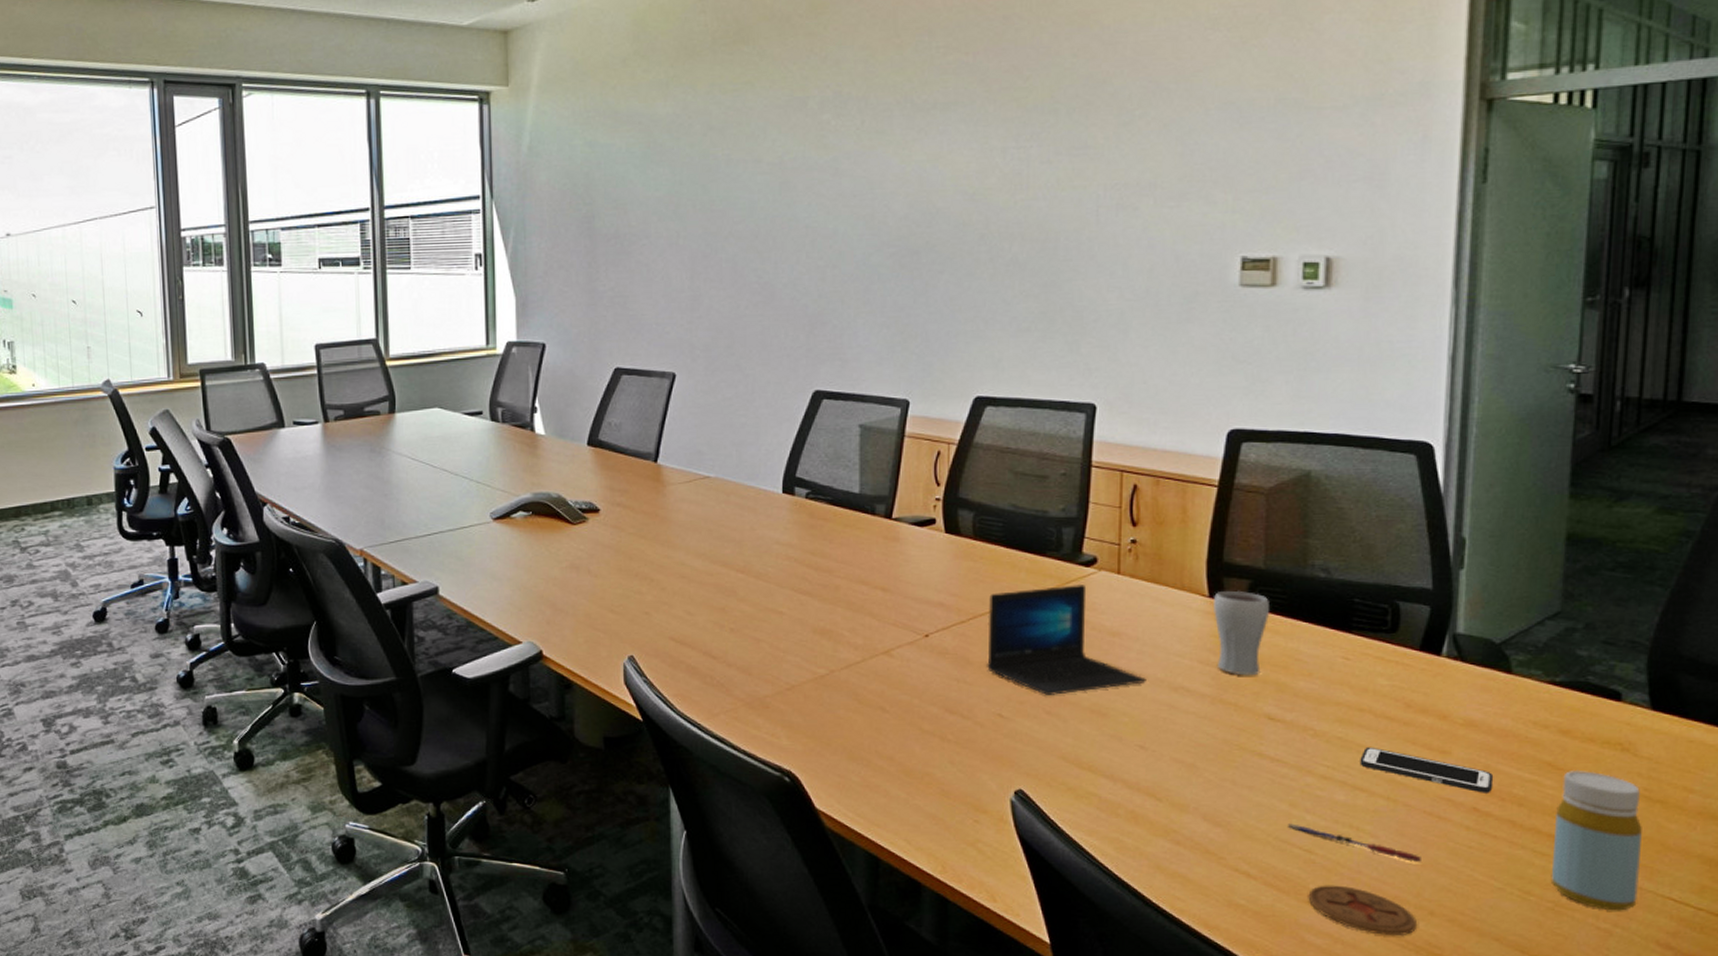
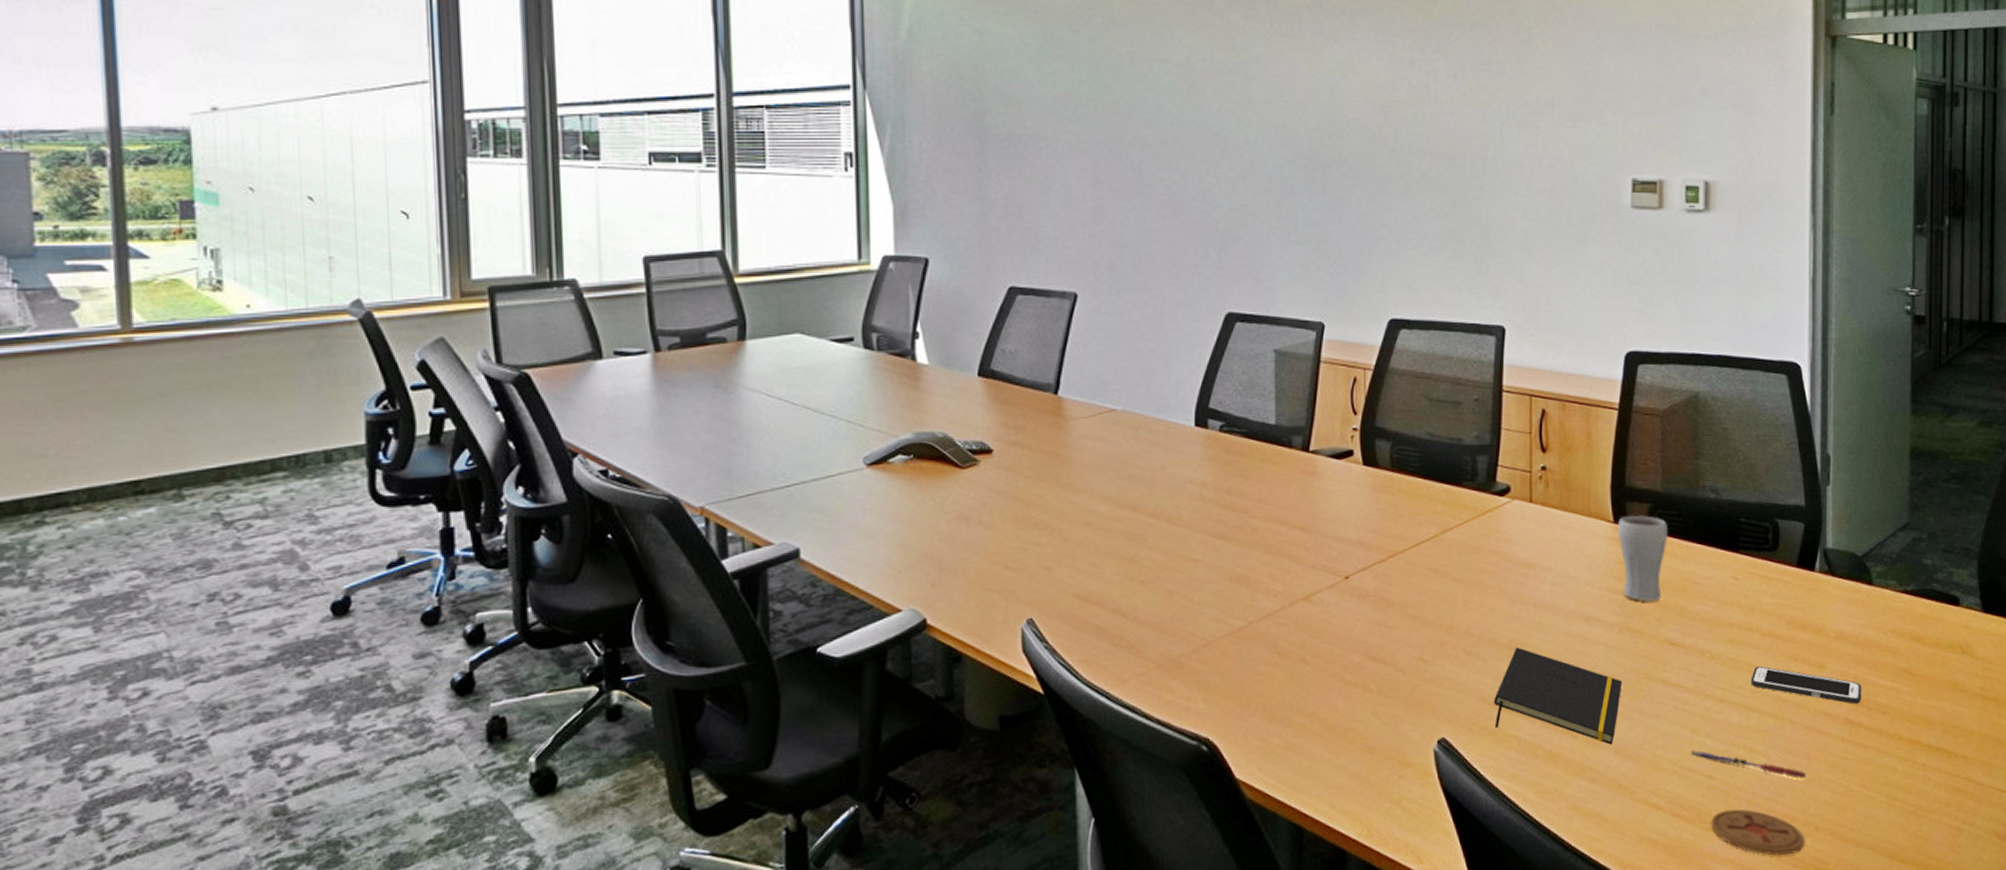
laptop: present [987,585,1146,695] -> none [1407,515,1559,634]
notepad: none [1074,710,1214,811] -> present [1494,647,1623,745]
bottle: present [1551,769,1642,911] -> none [1911,674,1981,809]

